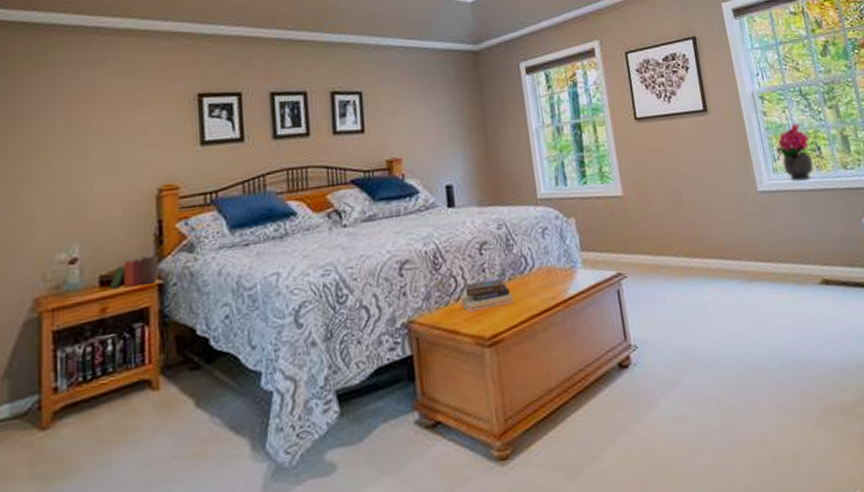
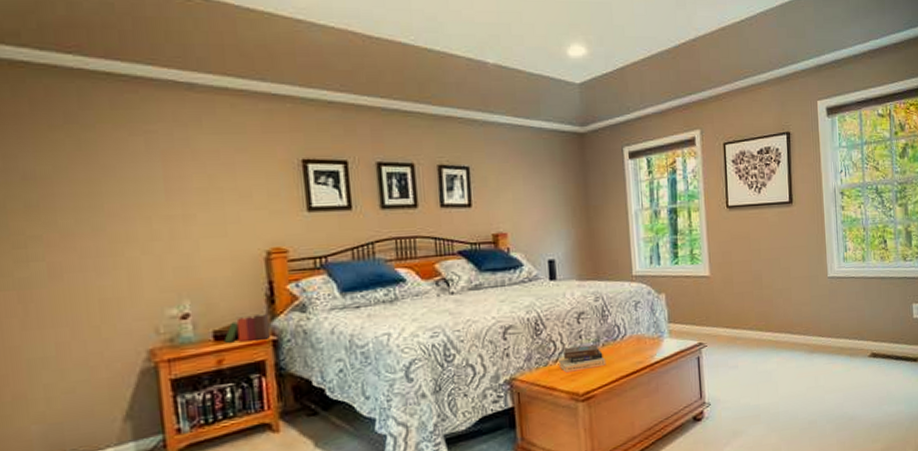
potted flower: present [775,123,820,182] -> none [847,218,885,270]

